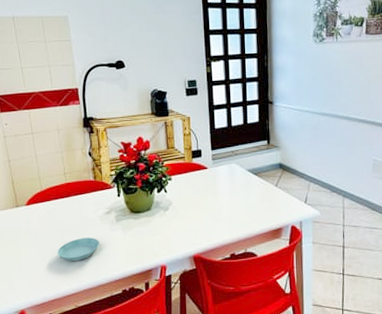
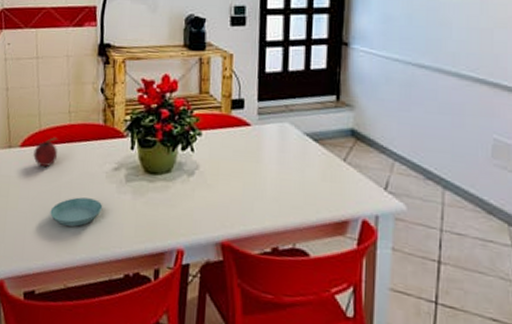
fruit: none [37,194,59,219] -> present [32,137,58,168]

